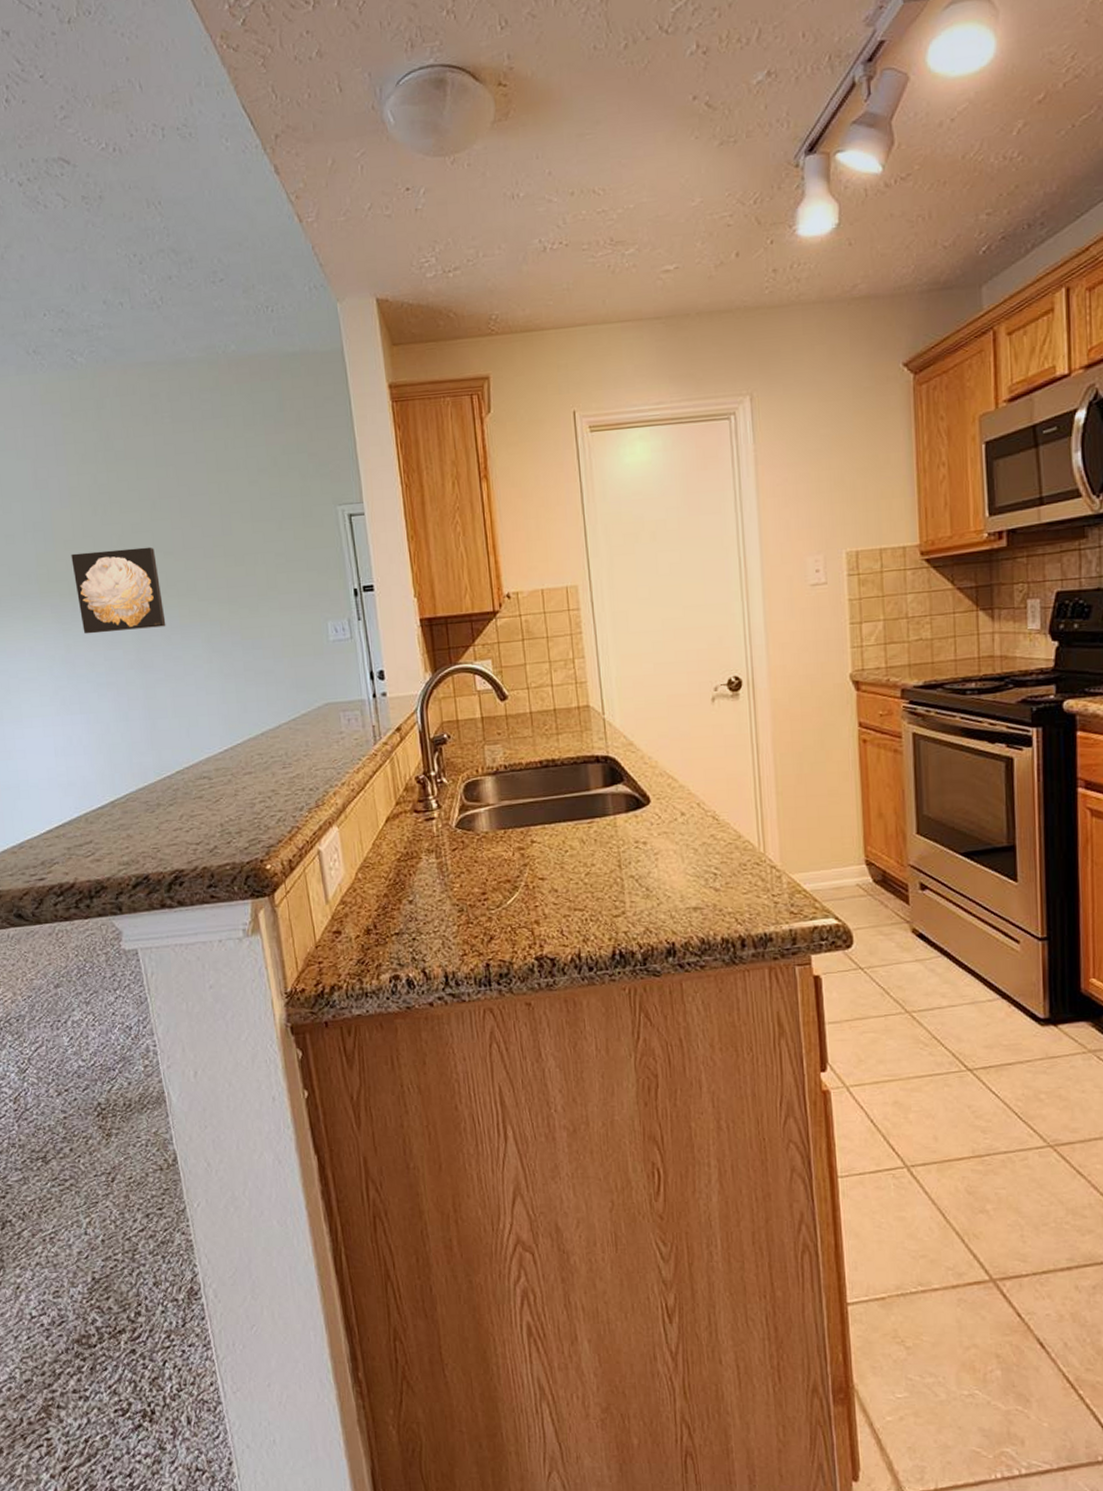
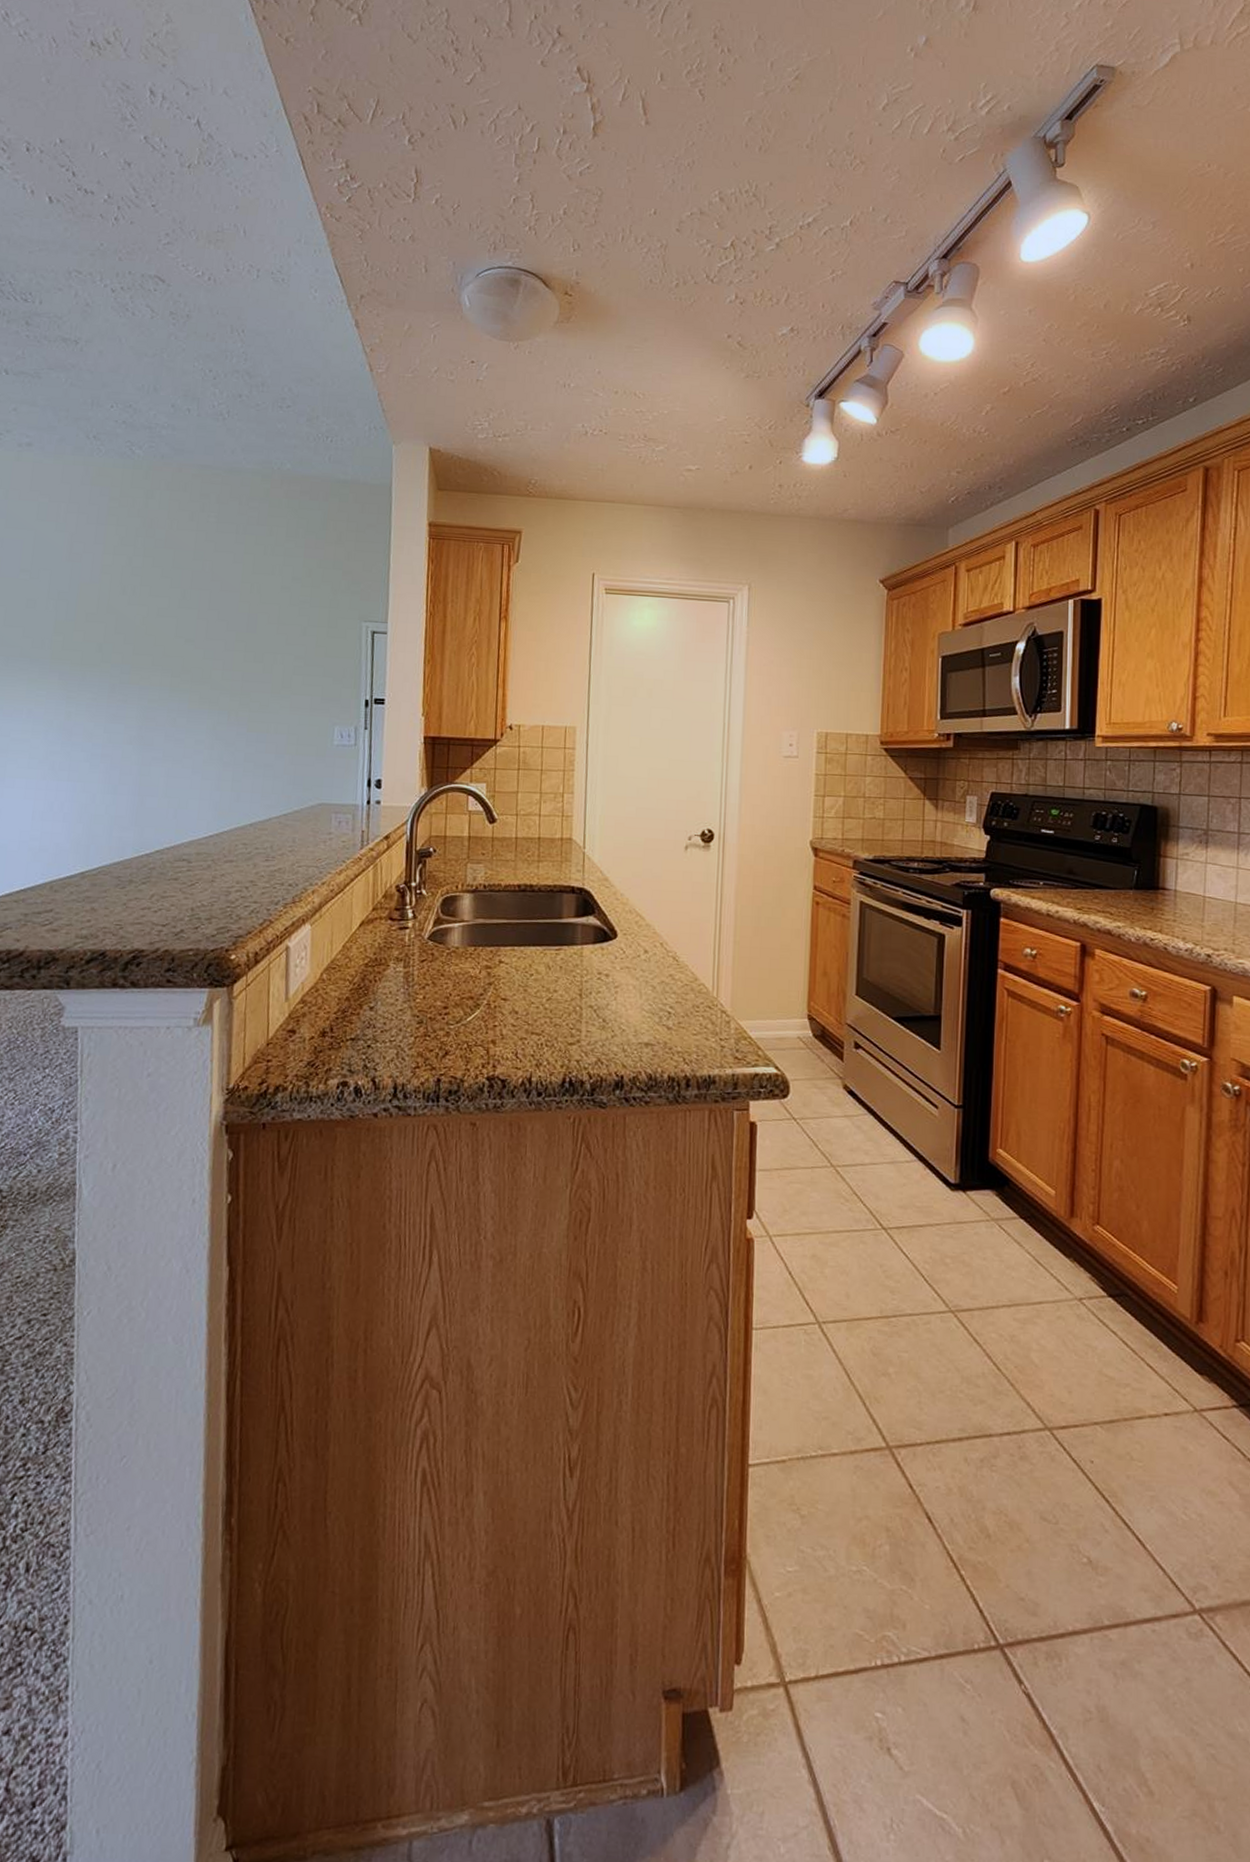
wall art: present [71,547,166,634] -> none [87,626,176,709]

